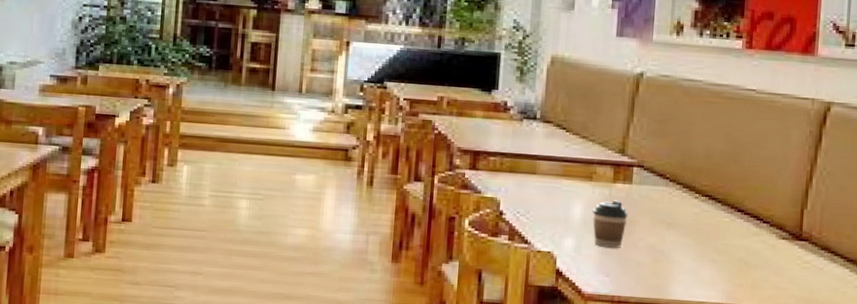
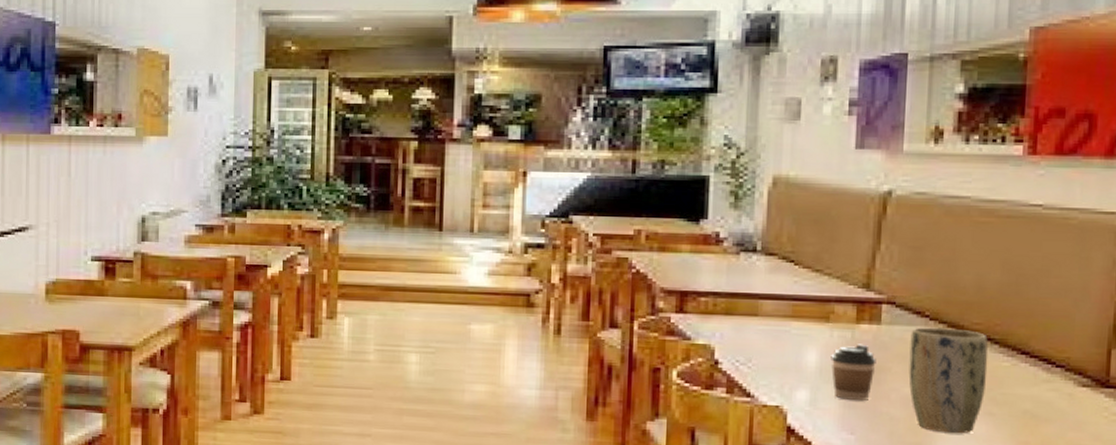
plant pot: none [652,187,713,278] -> present [908,327,989,434]

